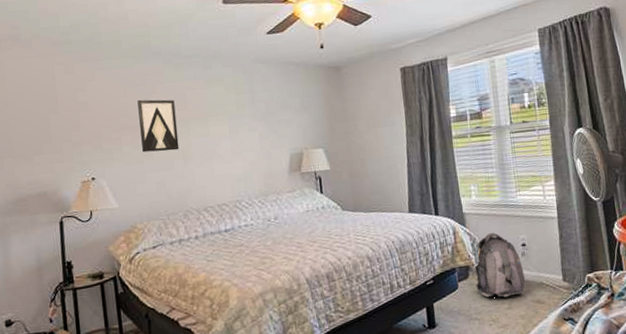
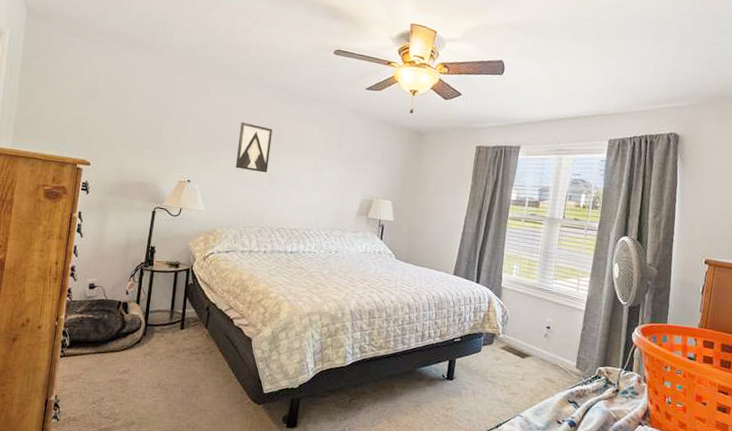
backpack: present [474,233,525,299] -> none [497,310,543,370]

